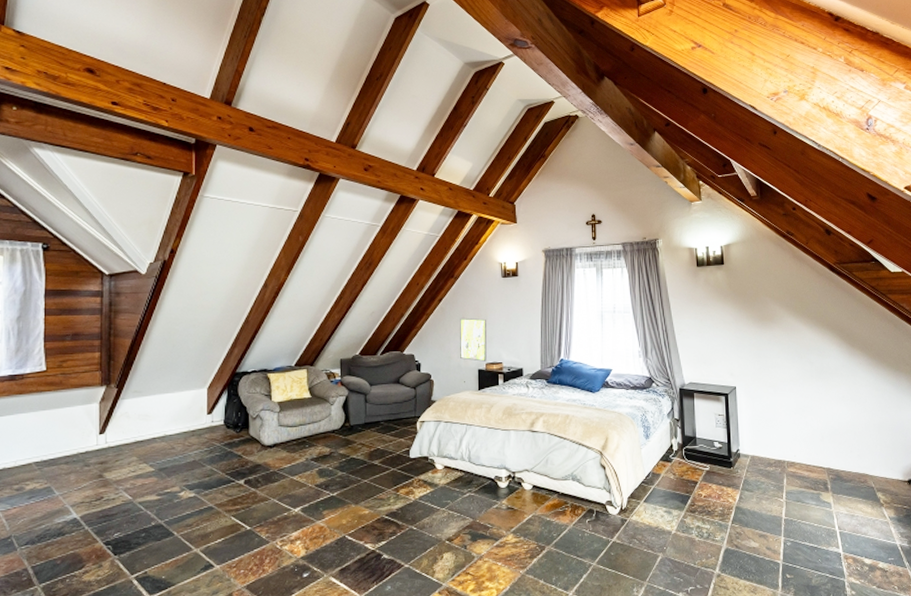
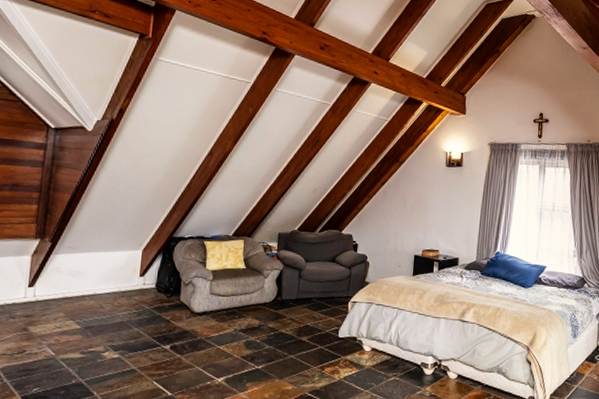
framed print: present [460,318,487,362] -> none [398,202,427,248]

